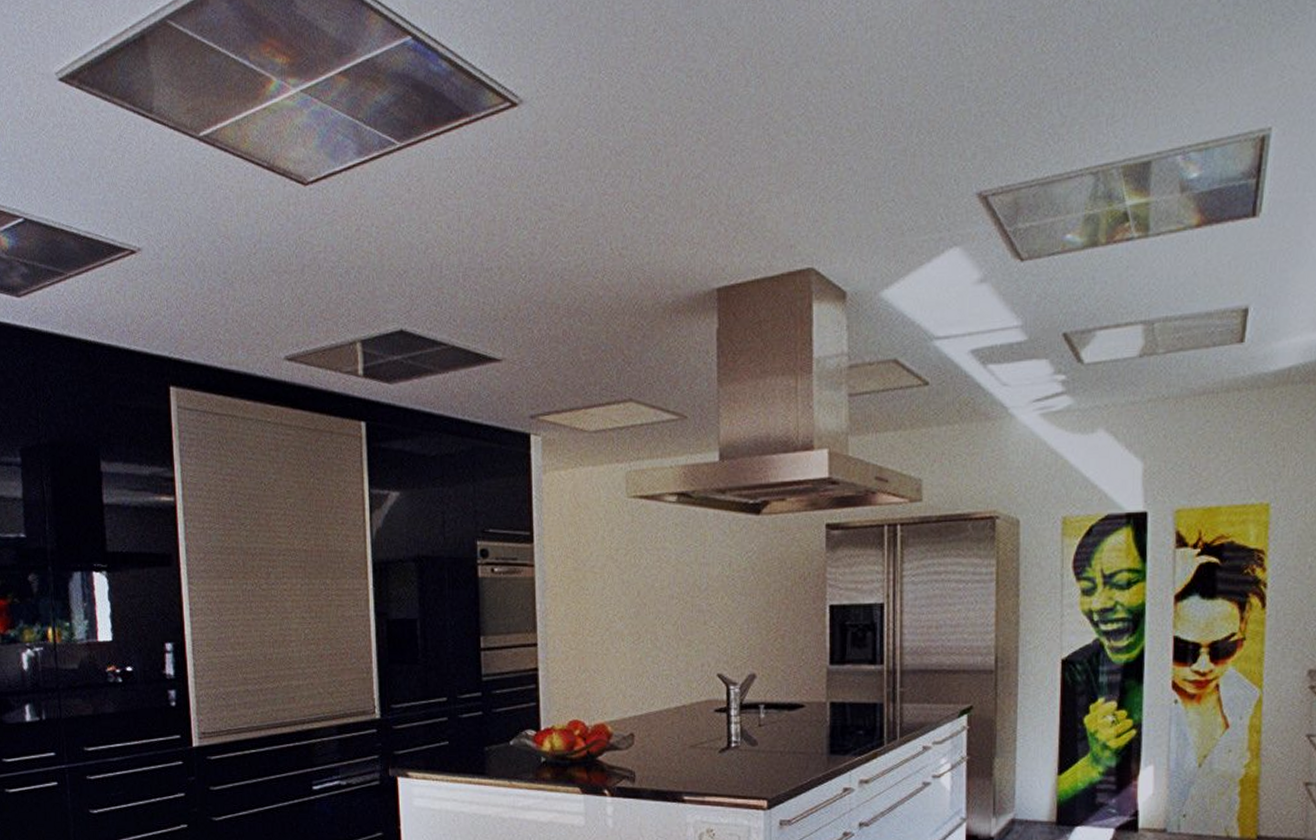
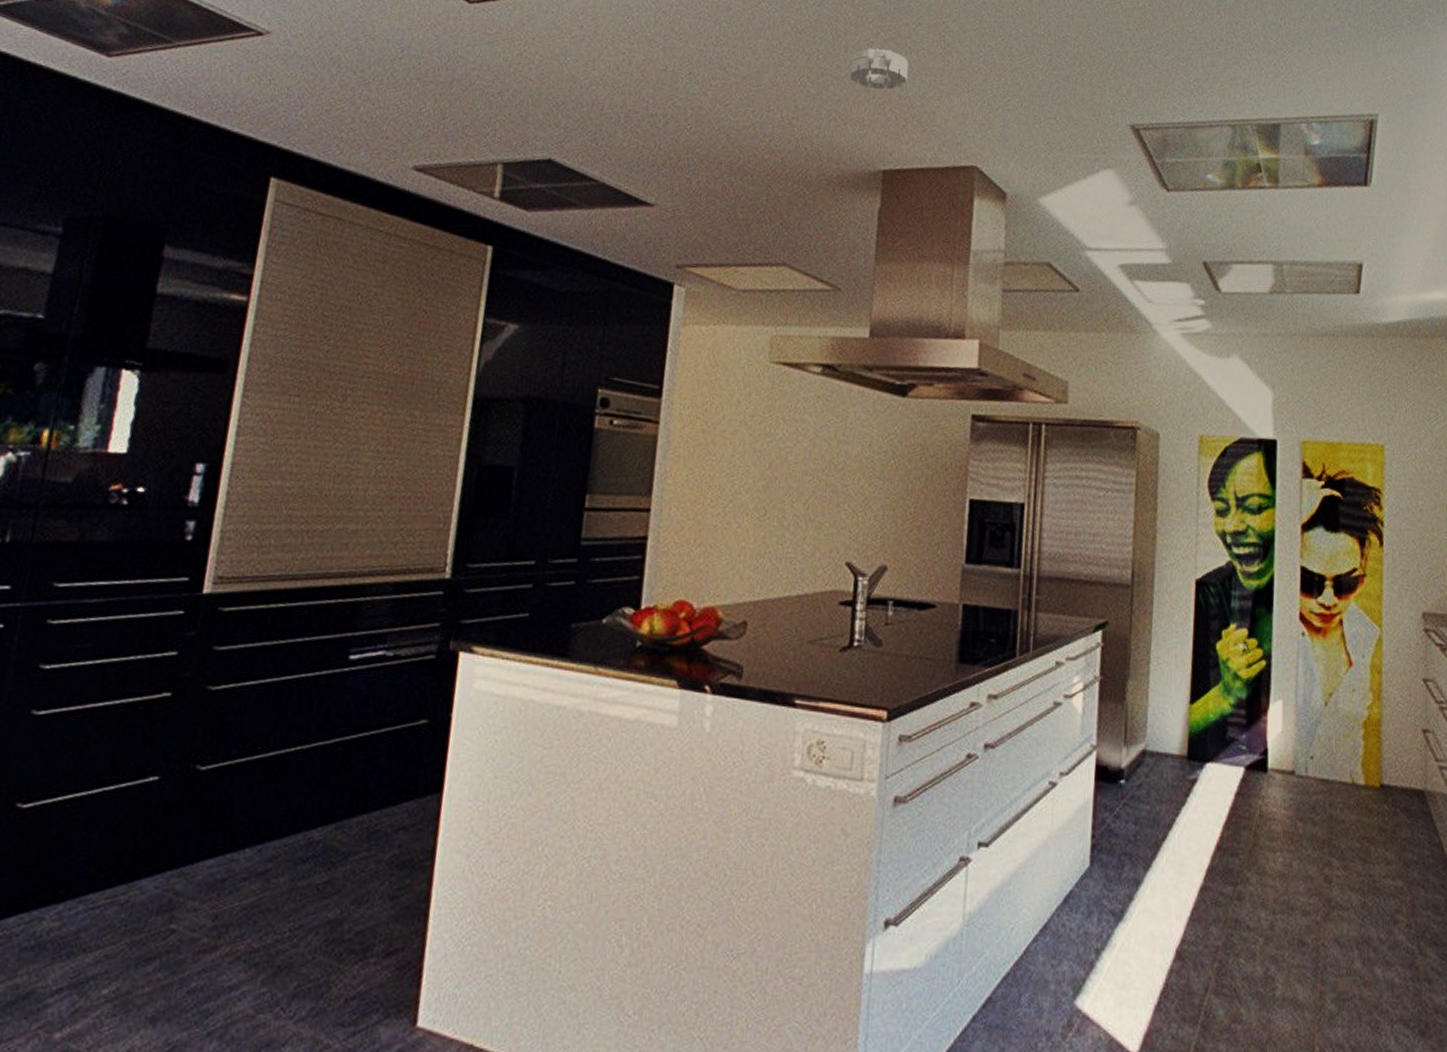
smoke detector: none [673,156,733,203] -> present [848,48,909,90]

